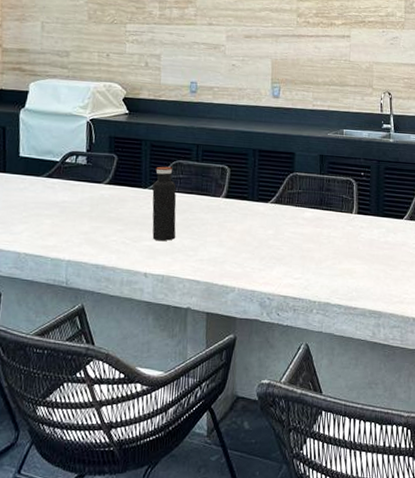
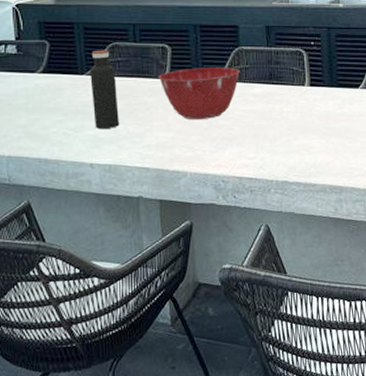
mixing bowl: none [216,189,293,239] -> present [159,68,240,120]

